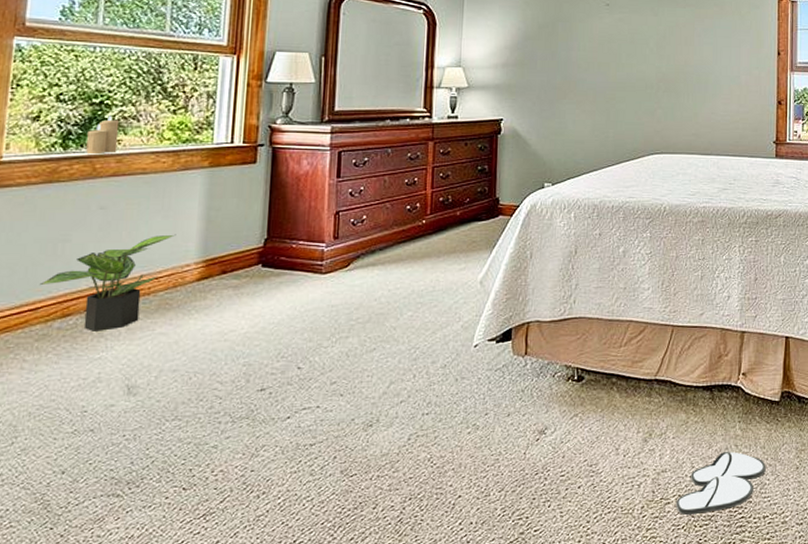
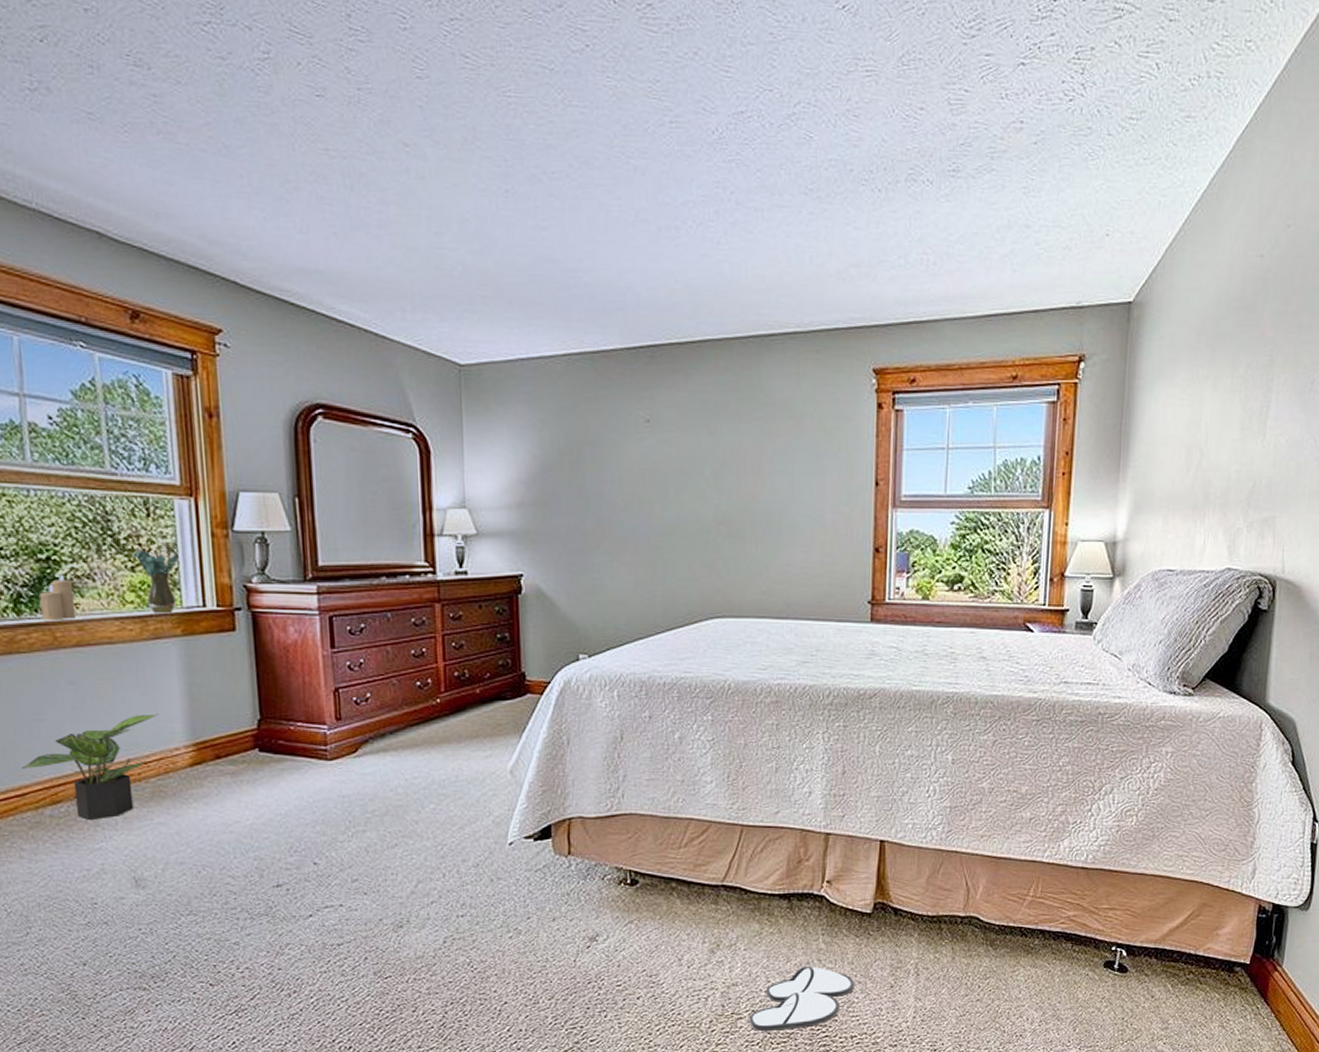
vase: none [176,94,216,149] -> present [132,547,179,614]

